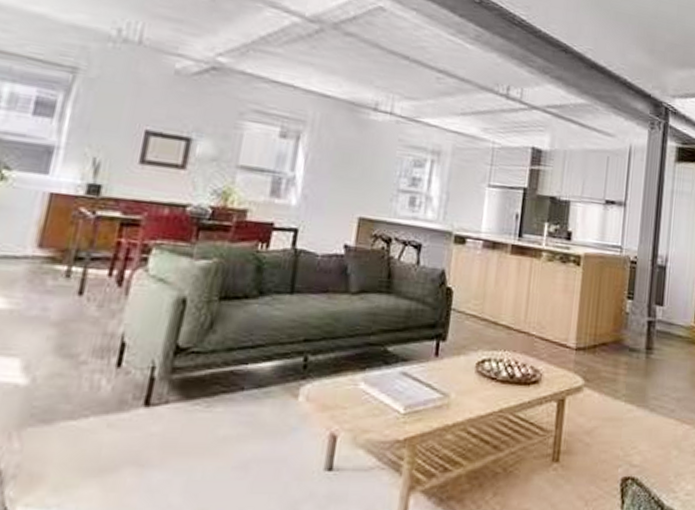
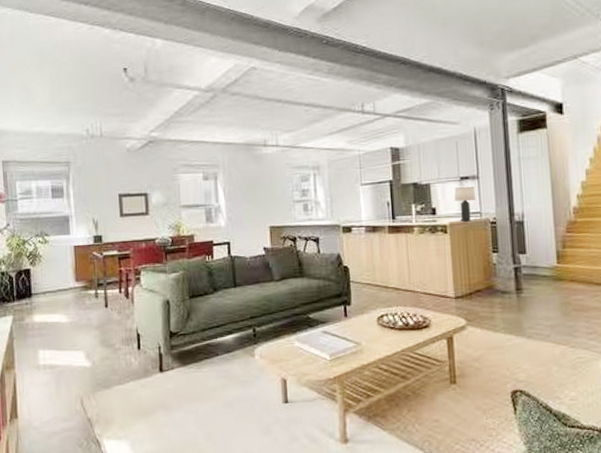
table lamp: none [594,212,620,256] -> present [454,187,476,222]

